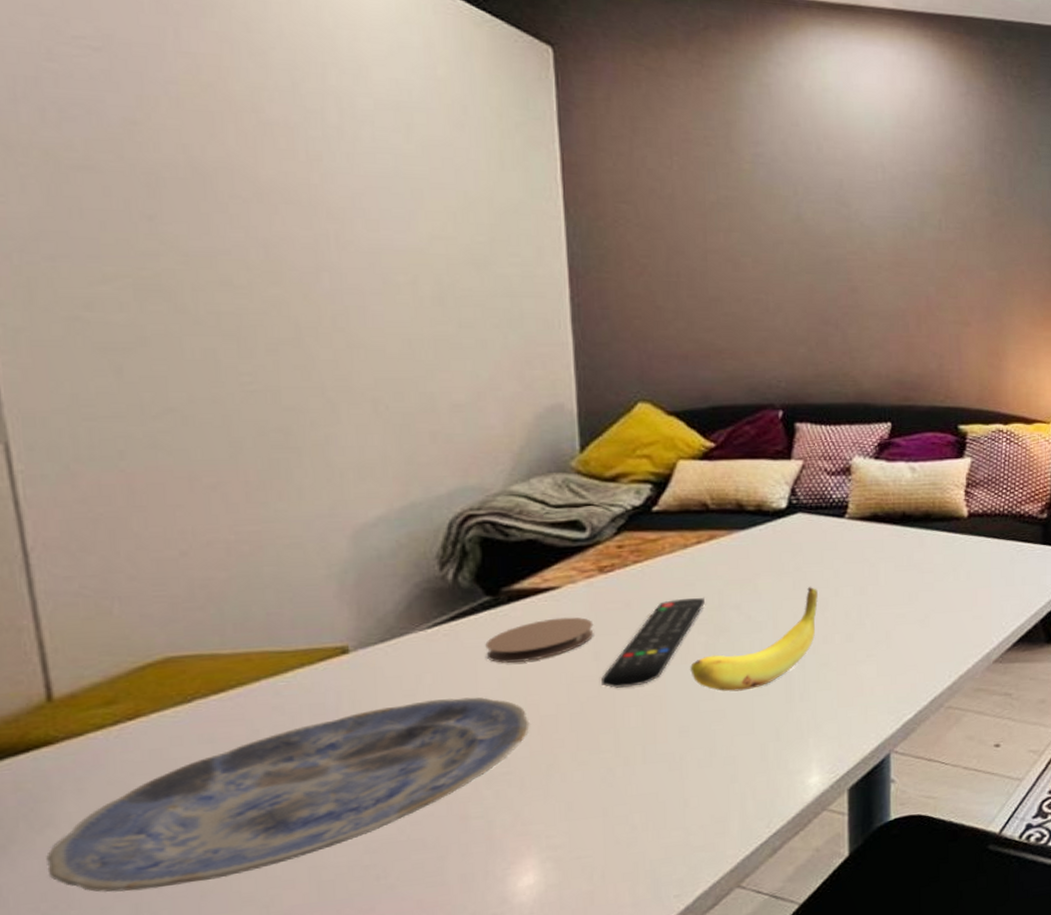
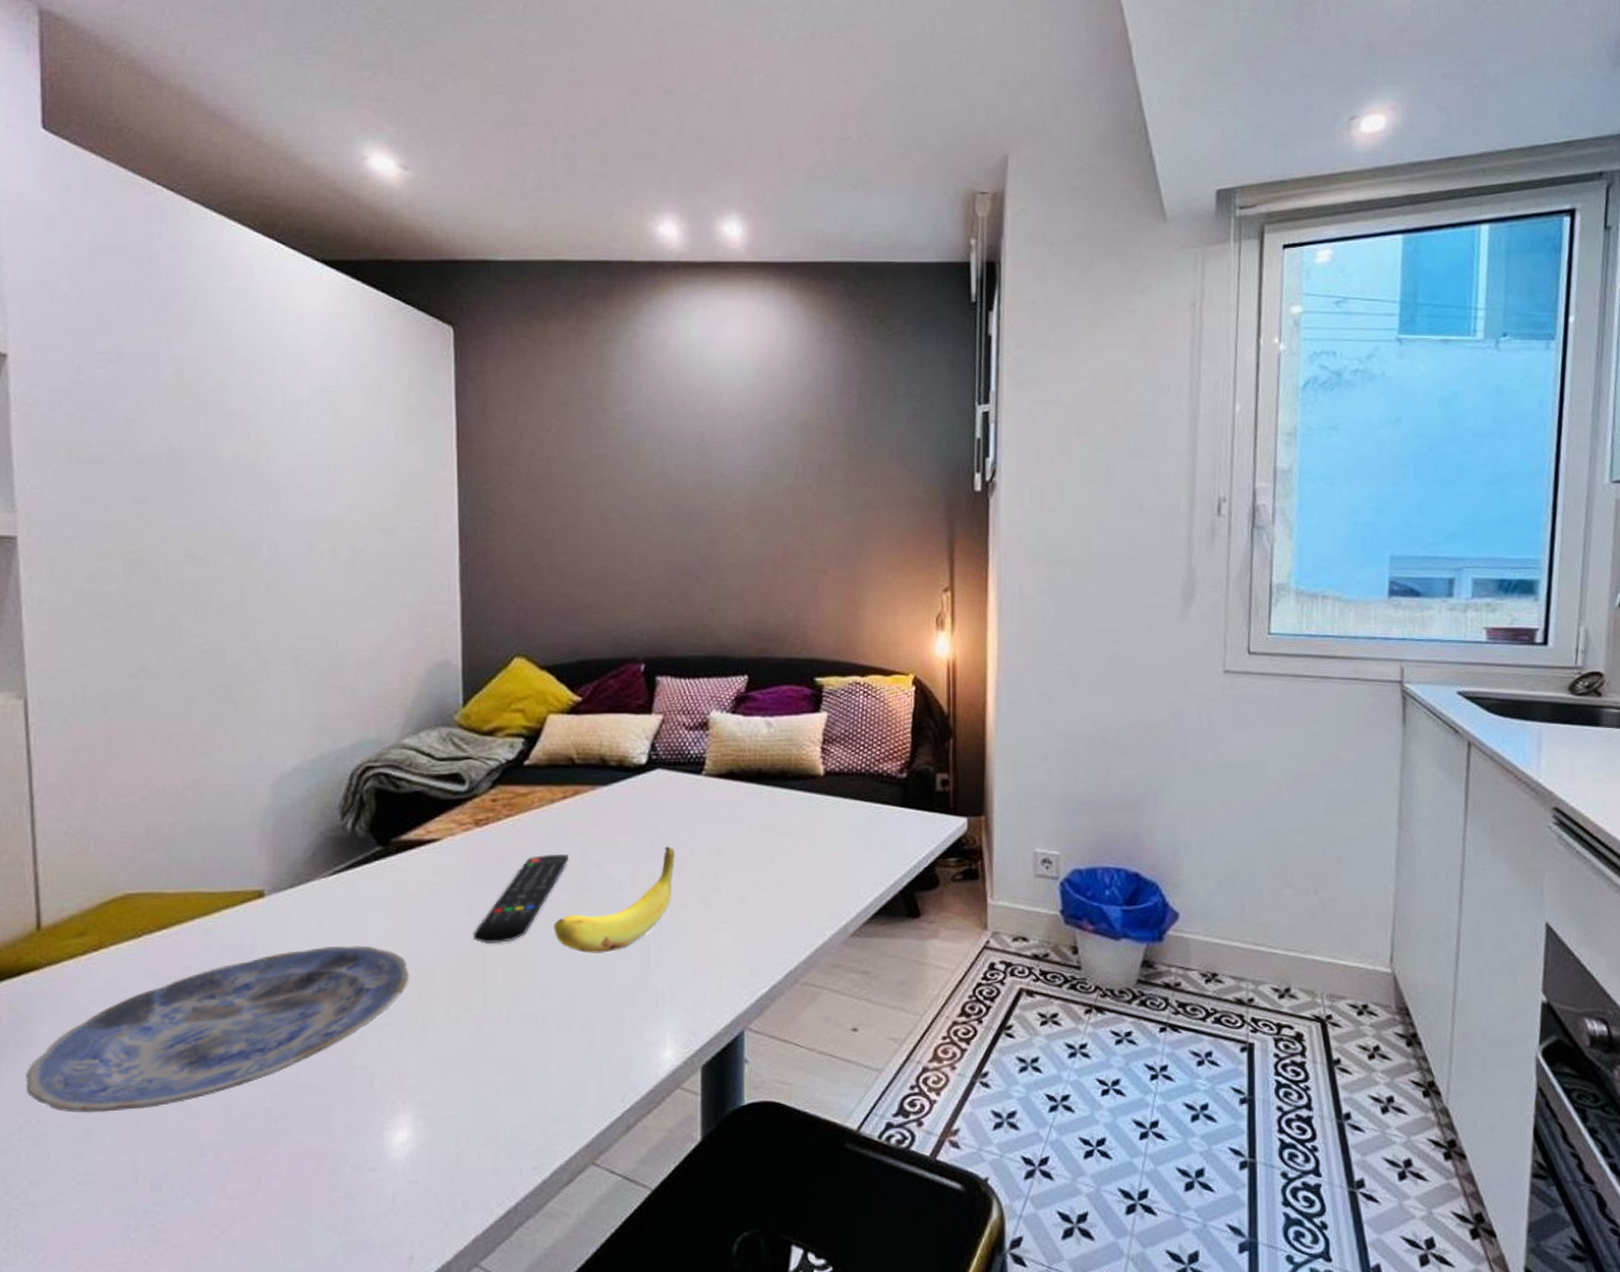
coaster: present [485,617,594,663] -> none [375,869,469,913]

